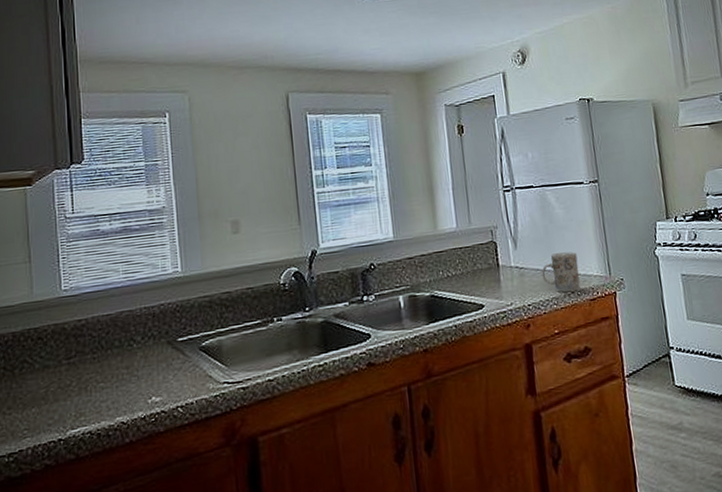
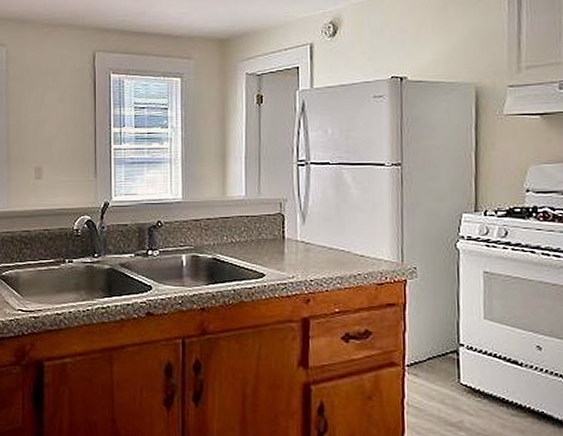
mug: present [541,251,580,293] -> none [328,233,369,274]

